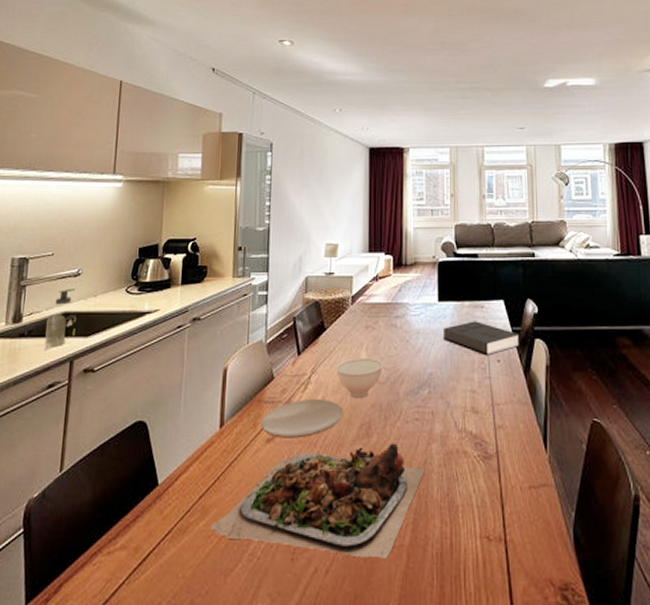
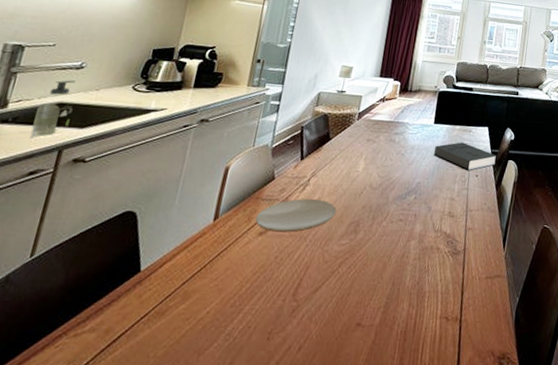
food platter: present [209,443,426,559] -> none [188,239,403,337]
bowl: present [336,358,383,397] -> none [335,165,379,200]

